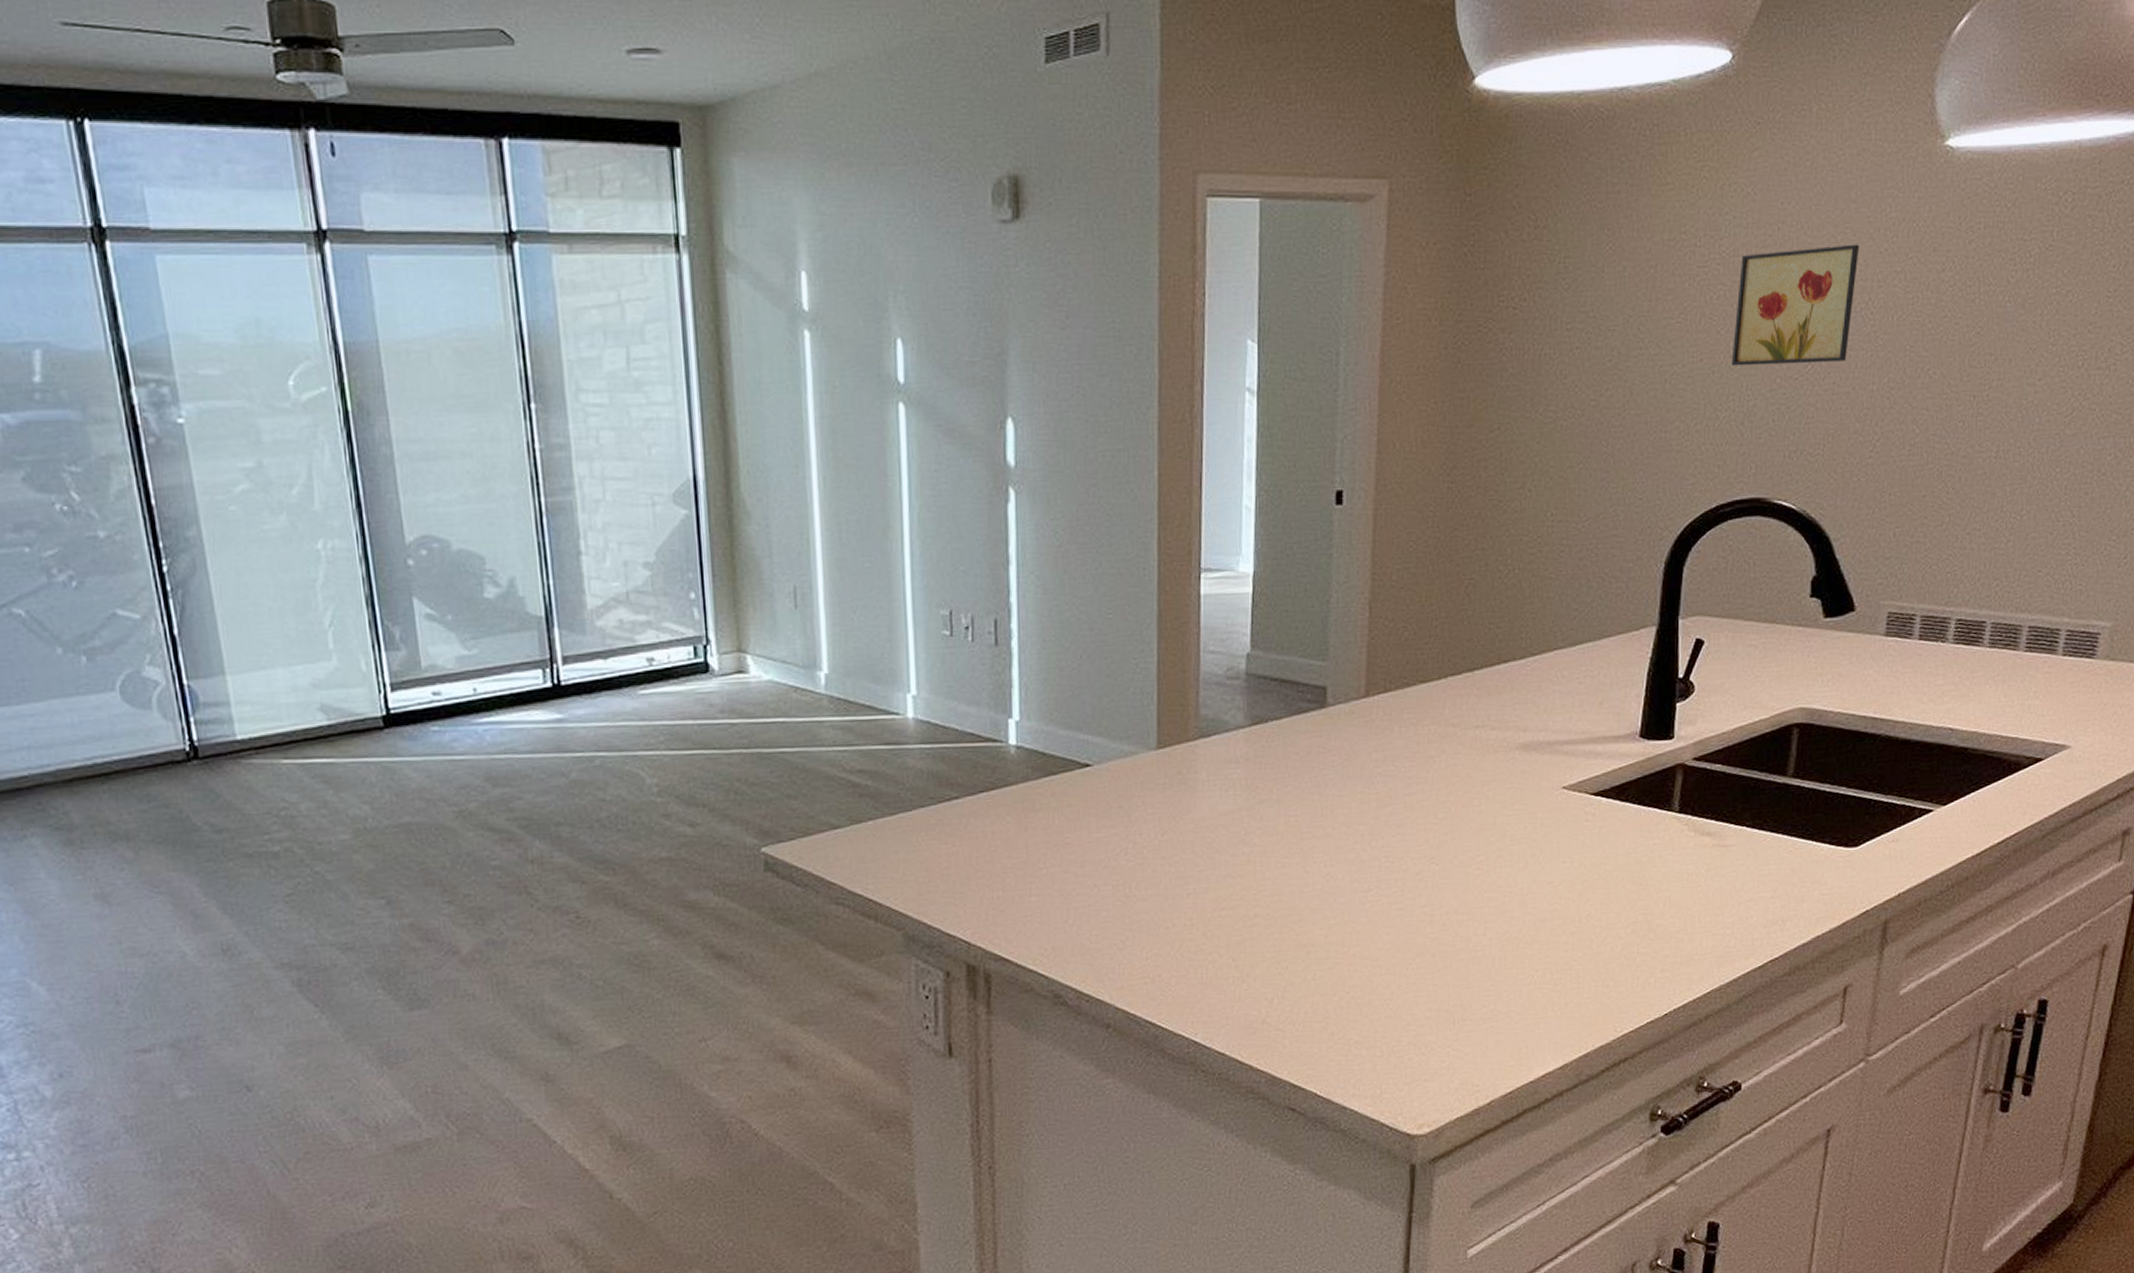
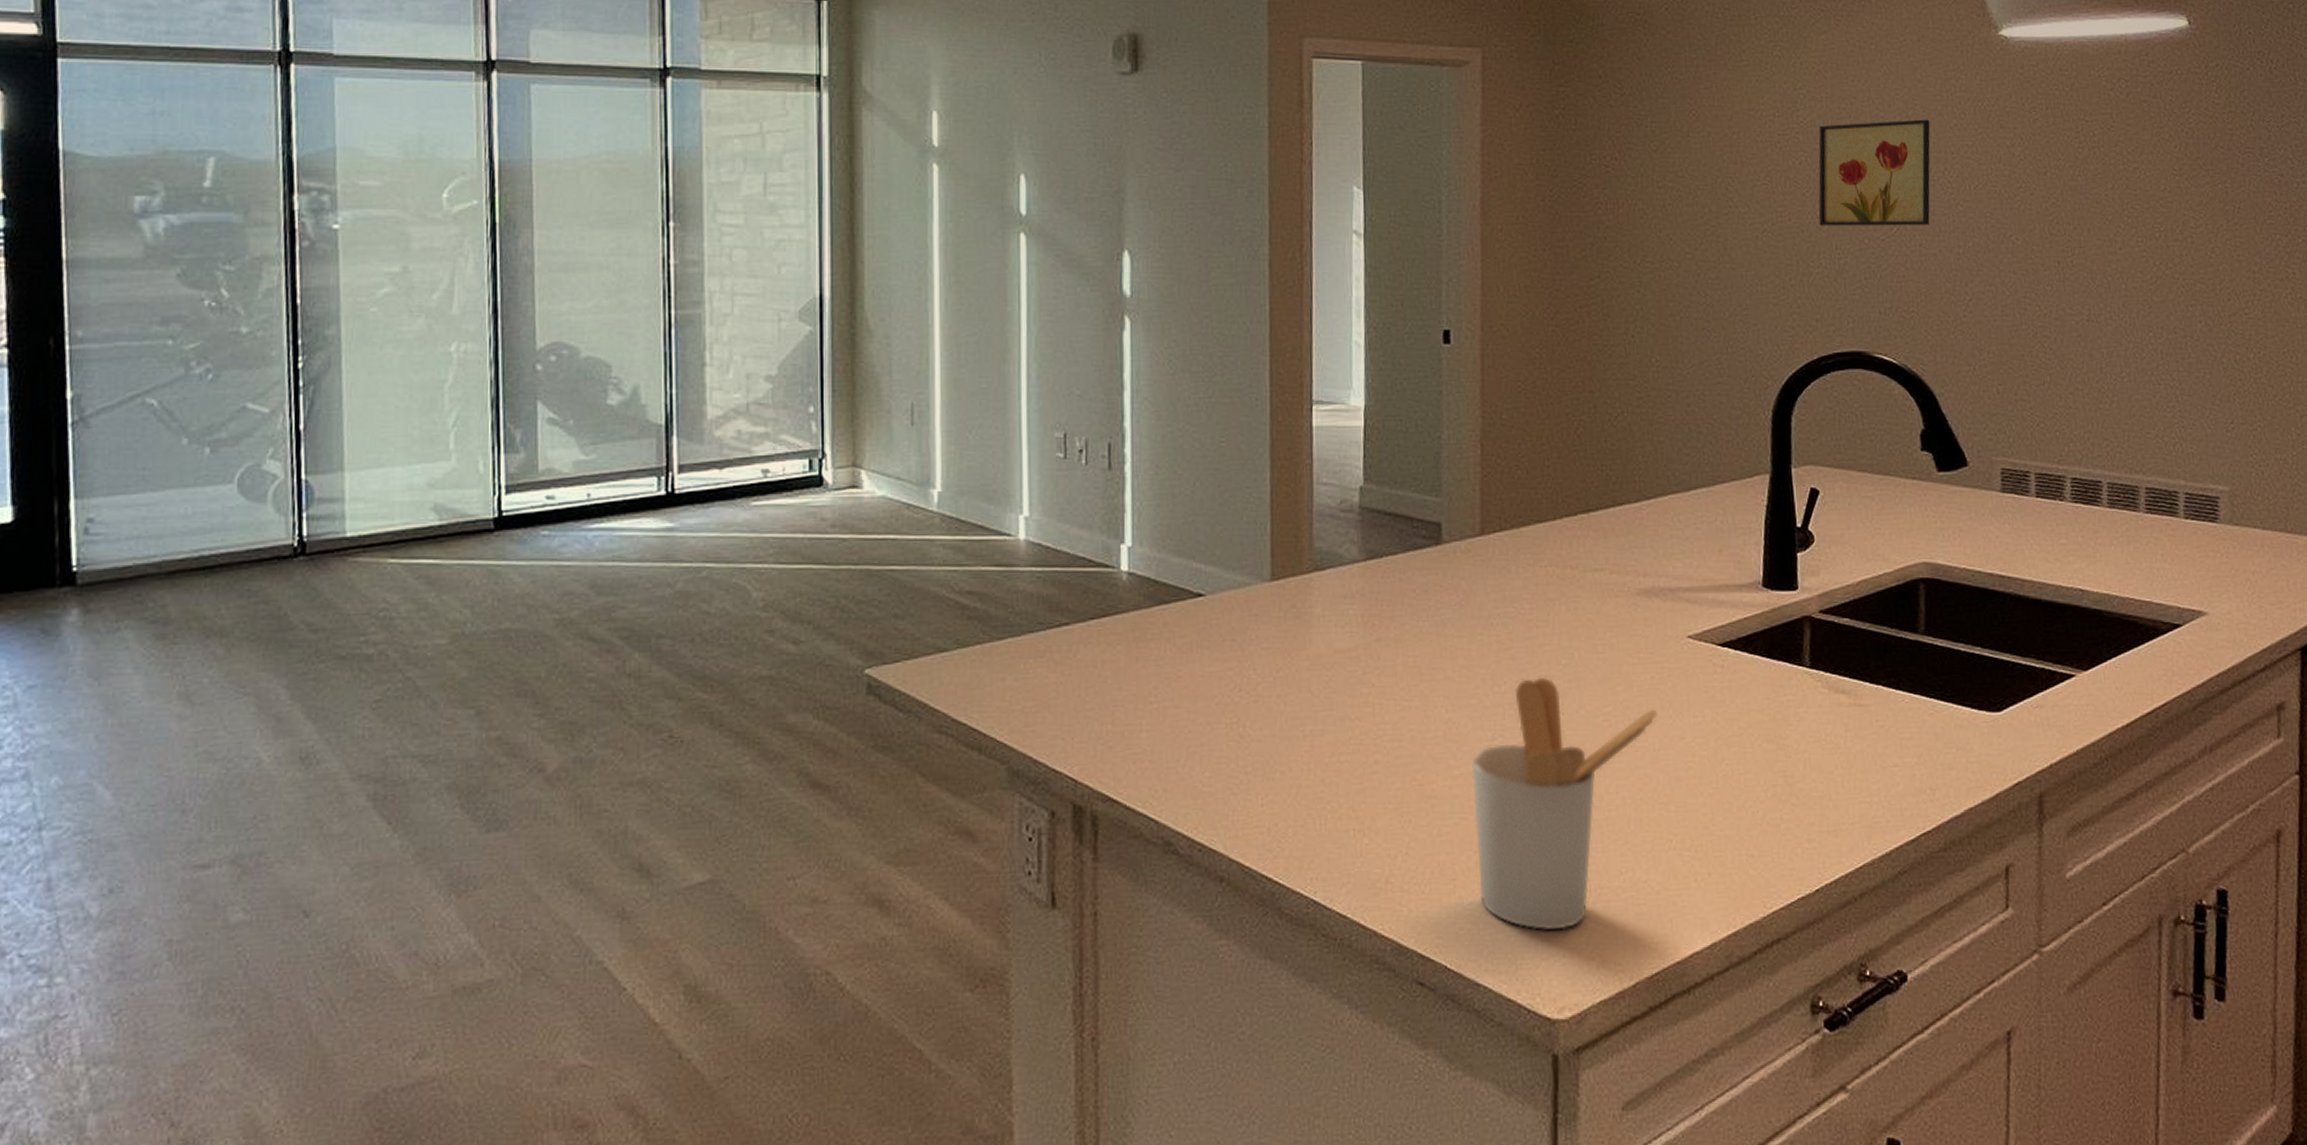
utensil holder: none [1347,830,1527,1059] -> present [1471,676,1657,930]

